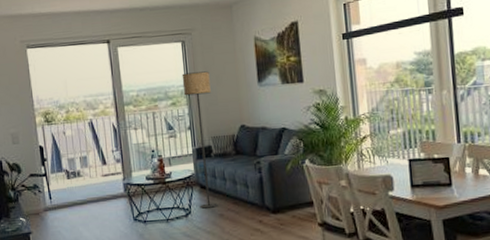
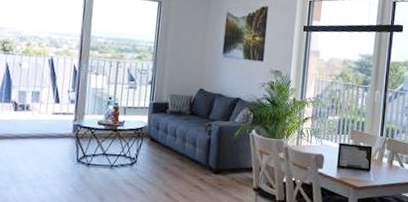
floor lamp: present [182,71,219,209] -> none [146,31,180,161]

